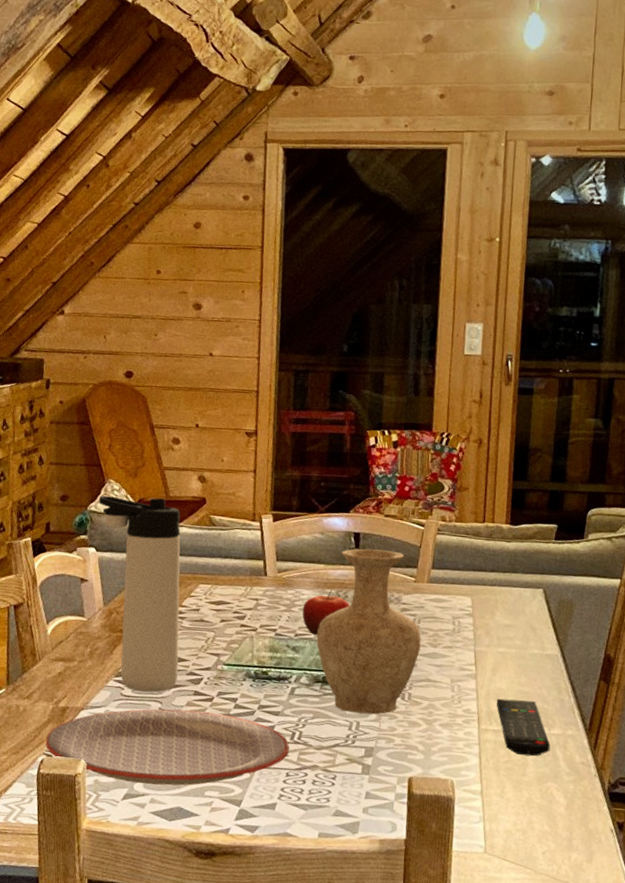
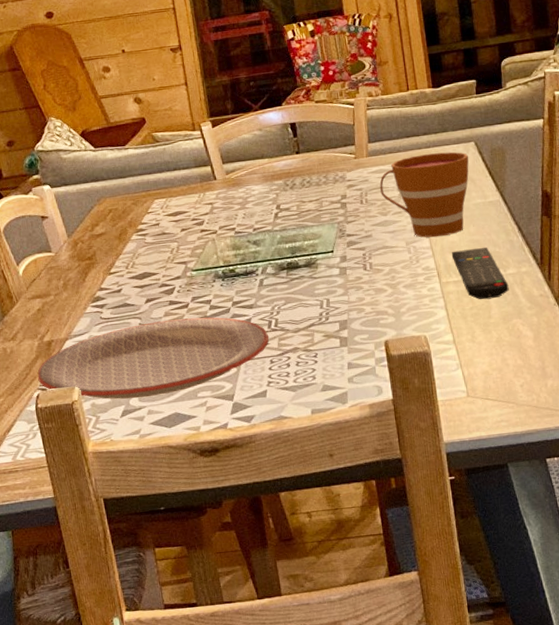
thermos bottle: present [98,496,181,693] -> none [43,126,151,312]
fruit: present [302,590,350,636] -> none [255,181,300,227]
vase: present [316,548,421,715] -> none [273,133,373,292]
cup: none [434,591,535,681] -> present [379,152,469,238]

